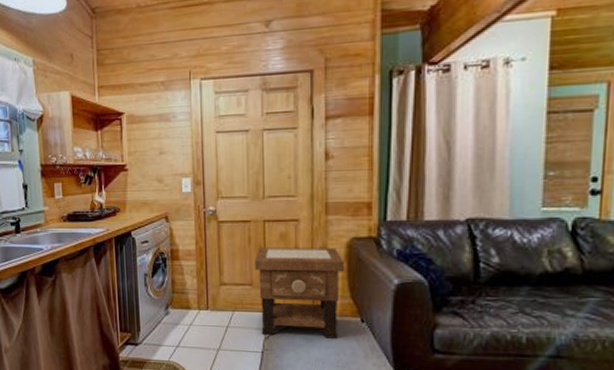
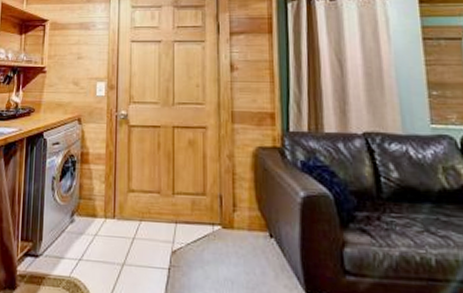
side table: present [254,247,345,339] -> none [163,153,252,255]

